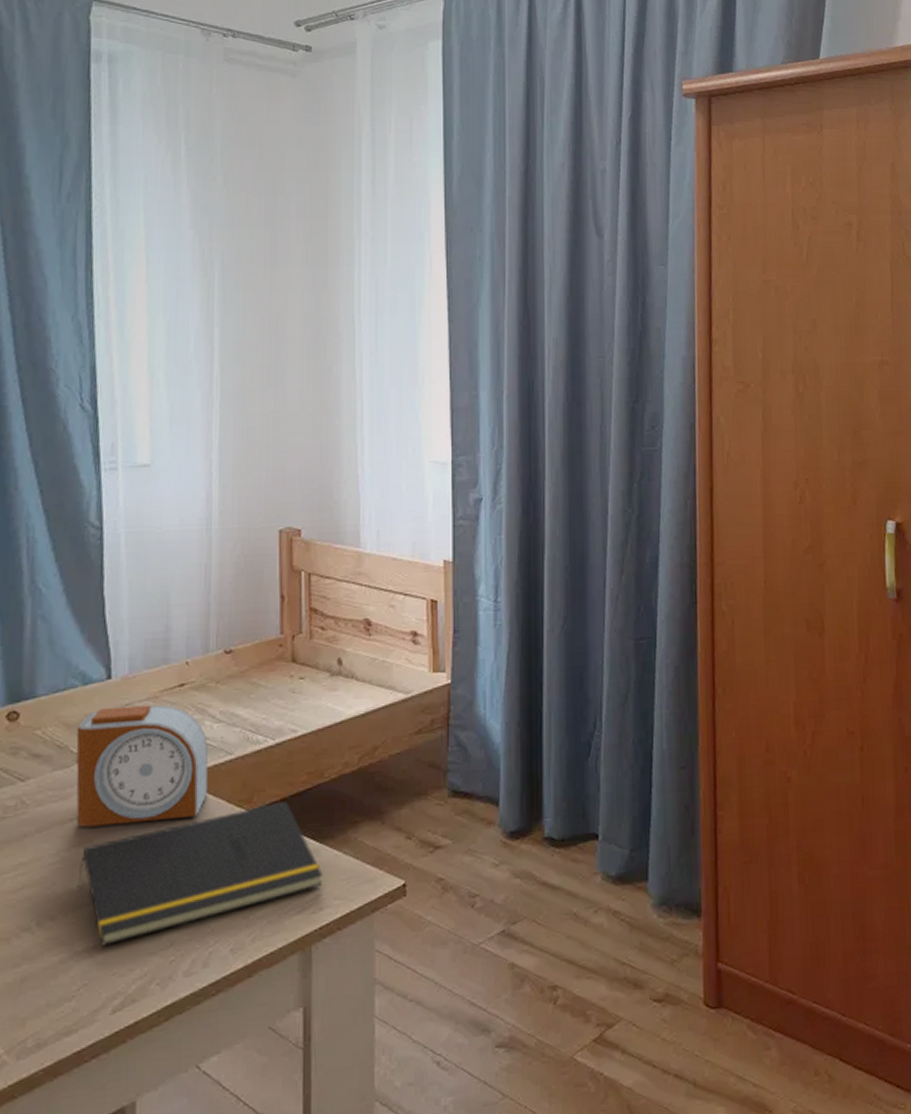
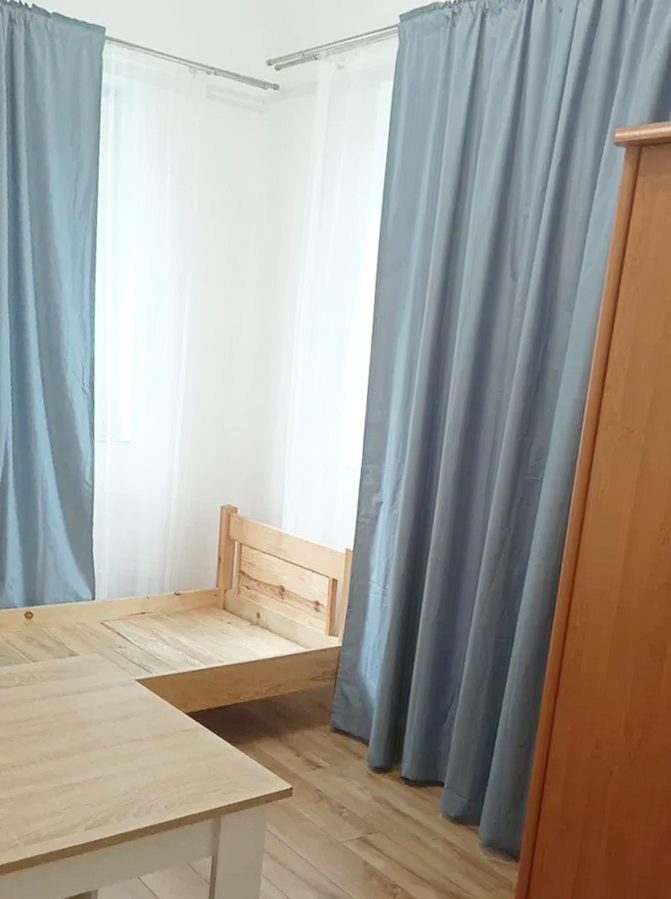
alarm clock: present [76,704,209,828] -> none [67,620,159,710]
notepad: present [77,800,323,947] -> none [66,710,233,785]

